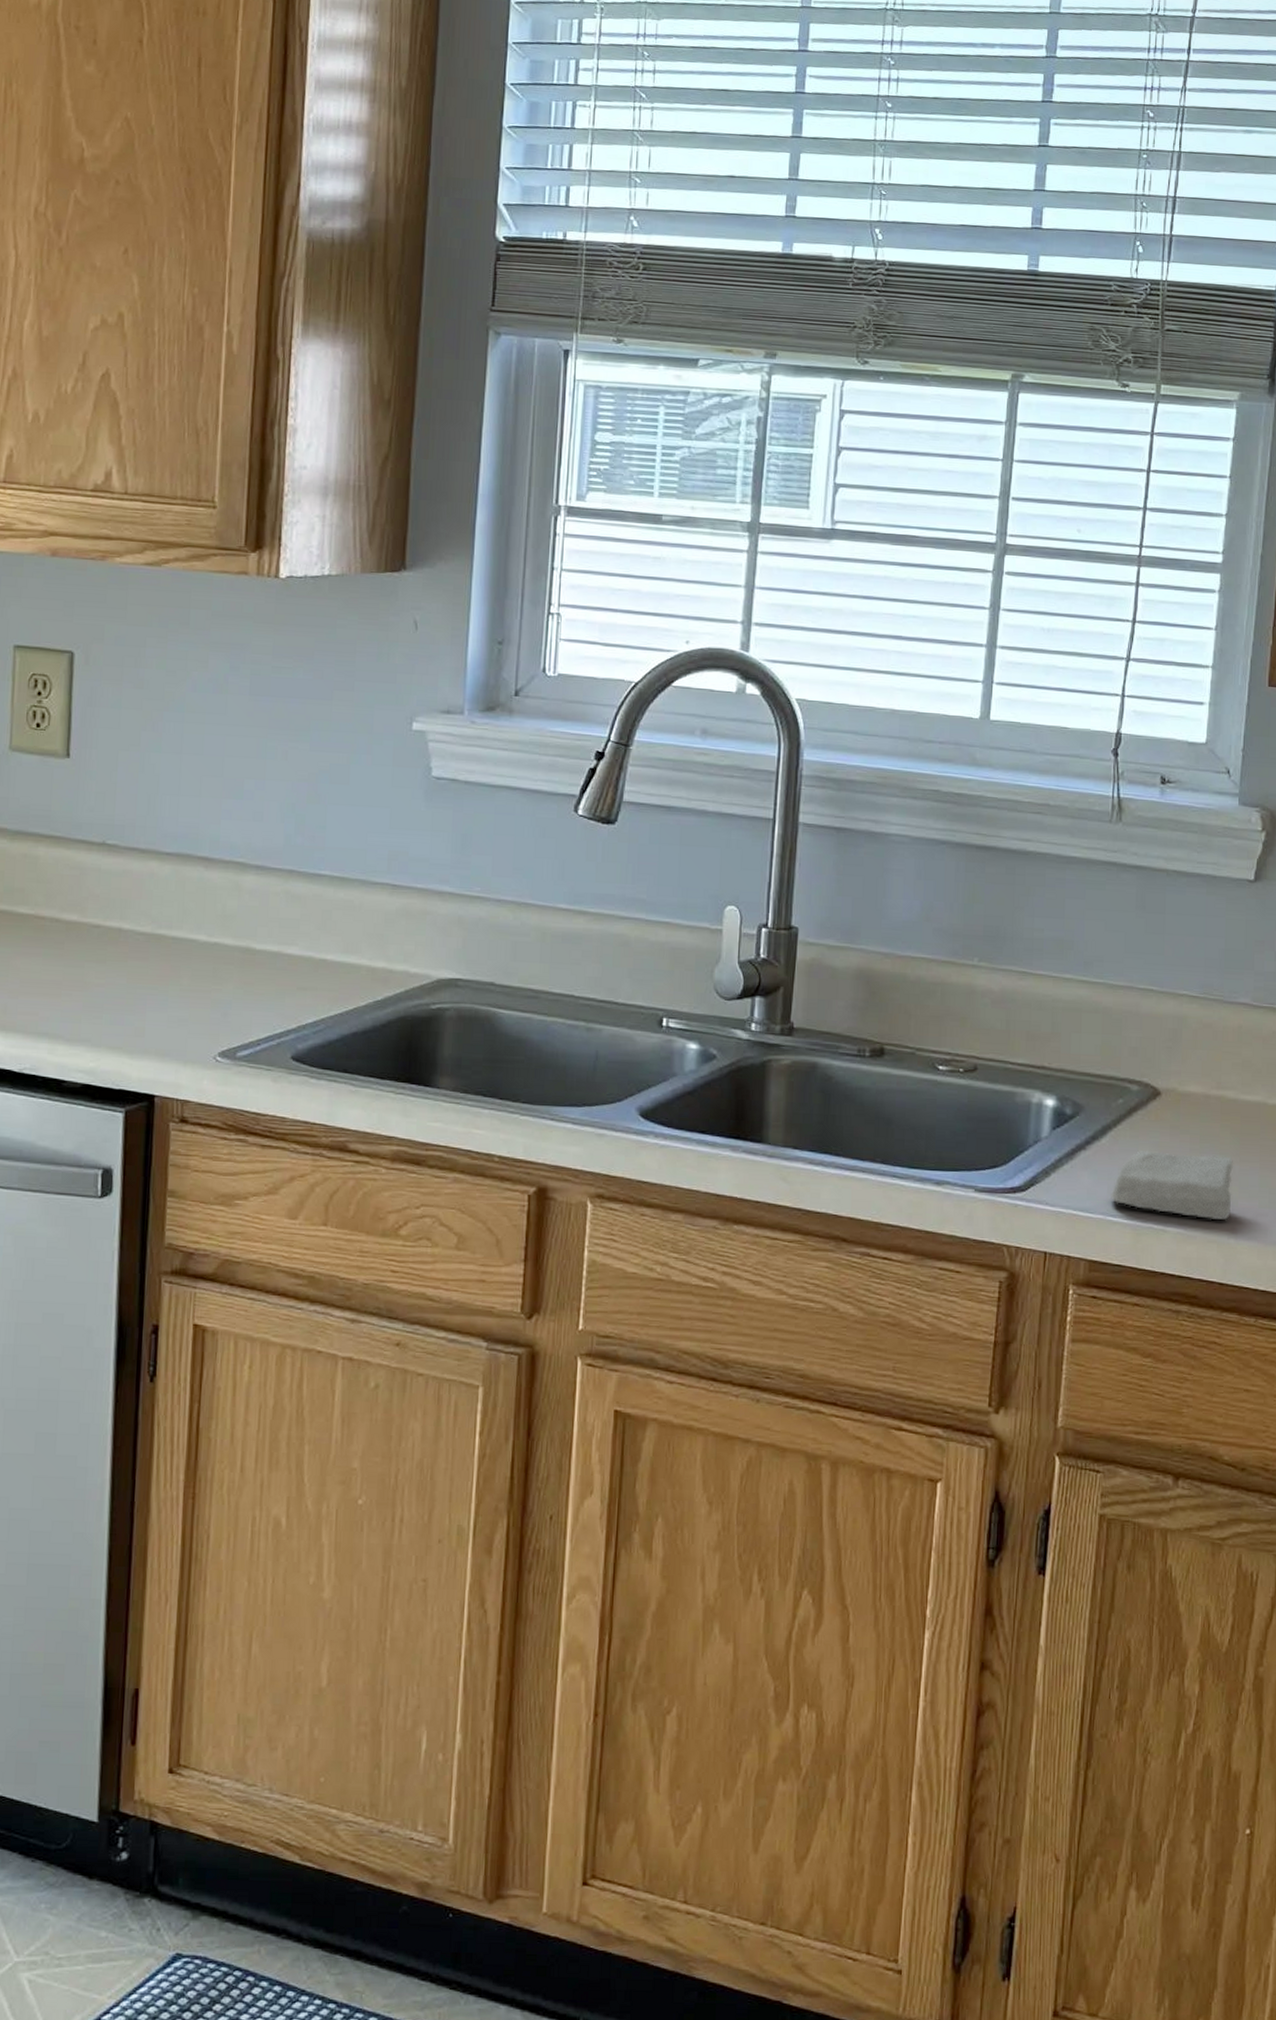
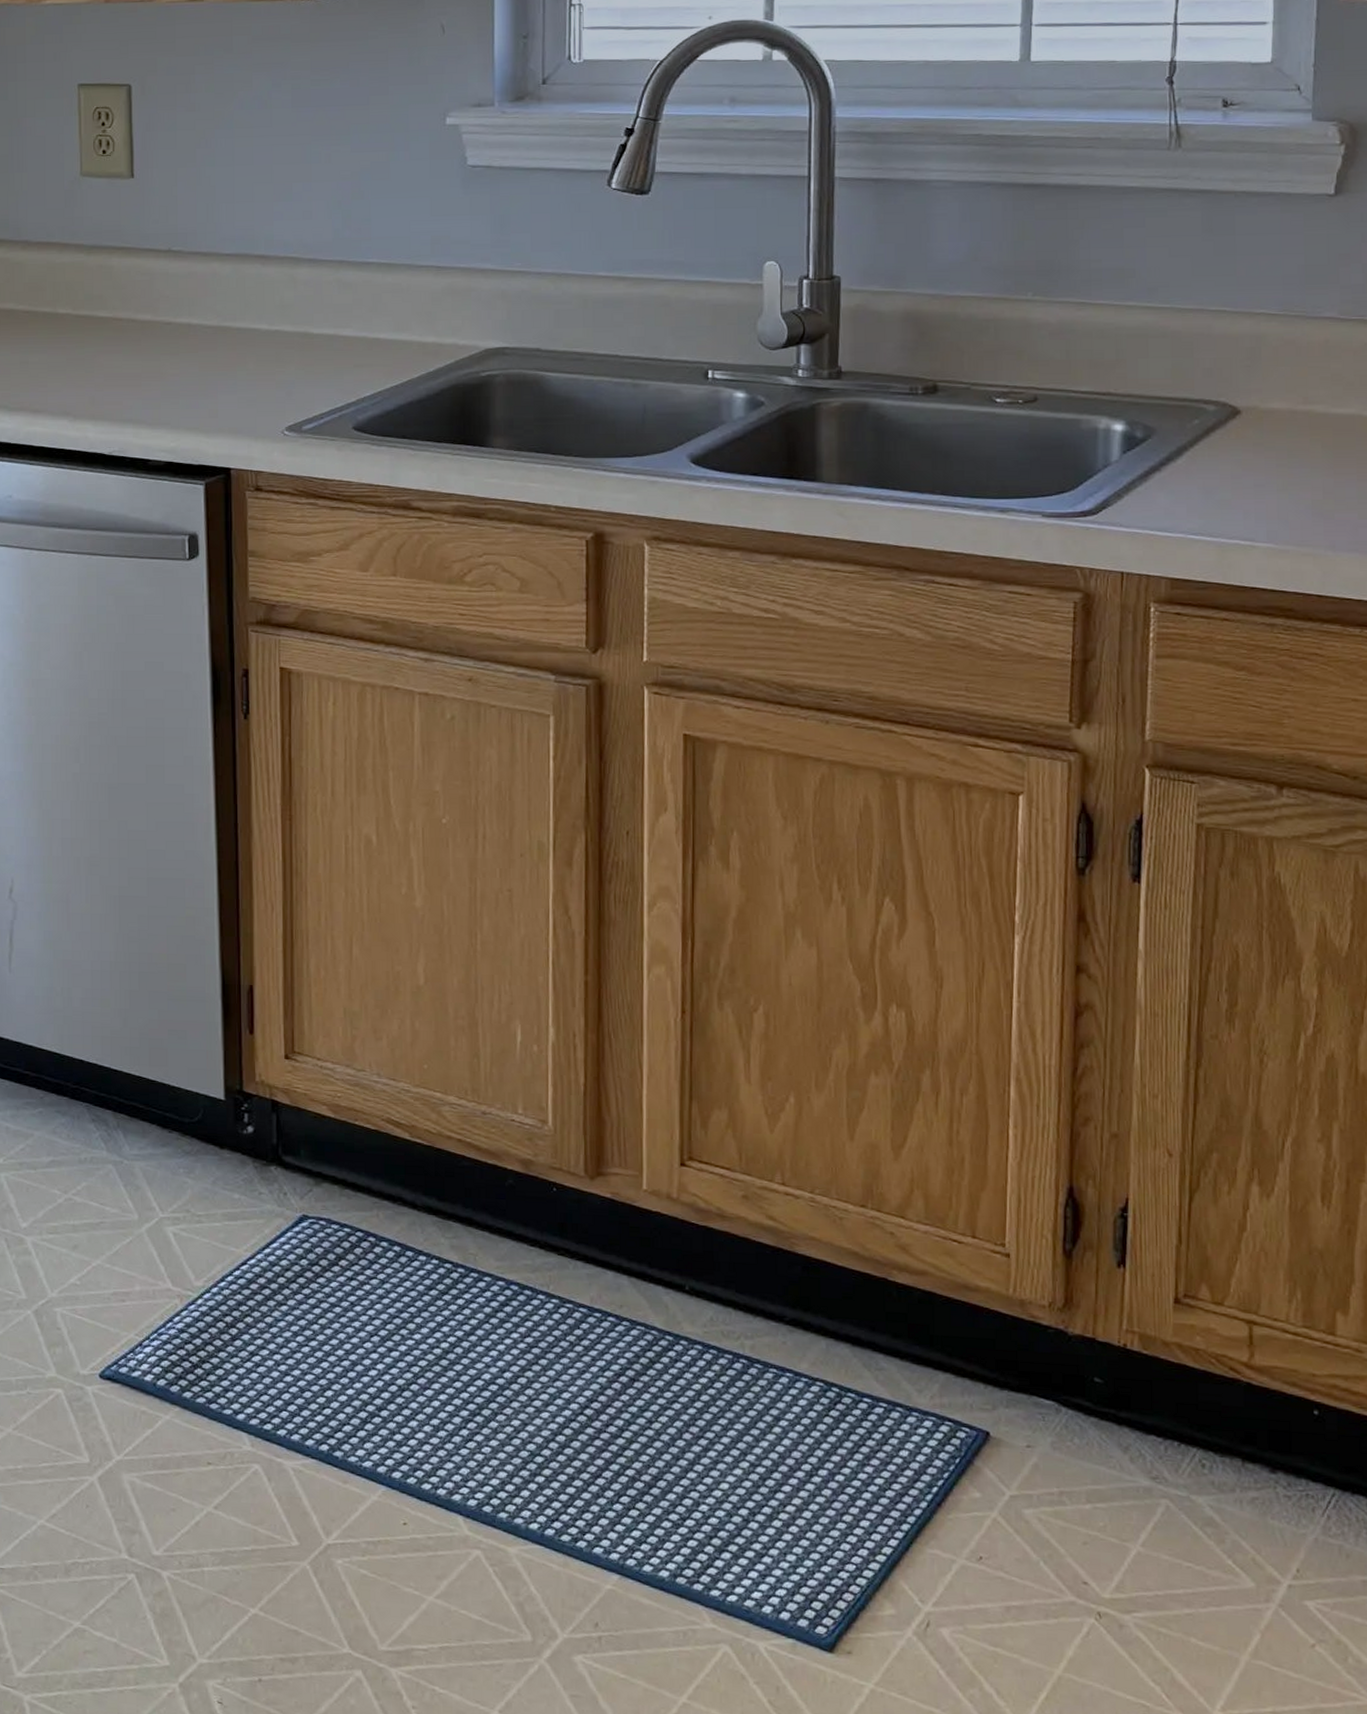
soap bar: present [1110,1150,1234,1220] -> none [1189,468,1328,534]

